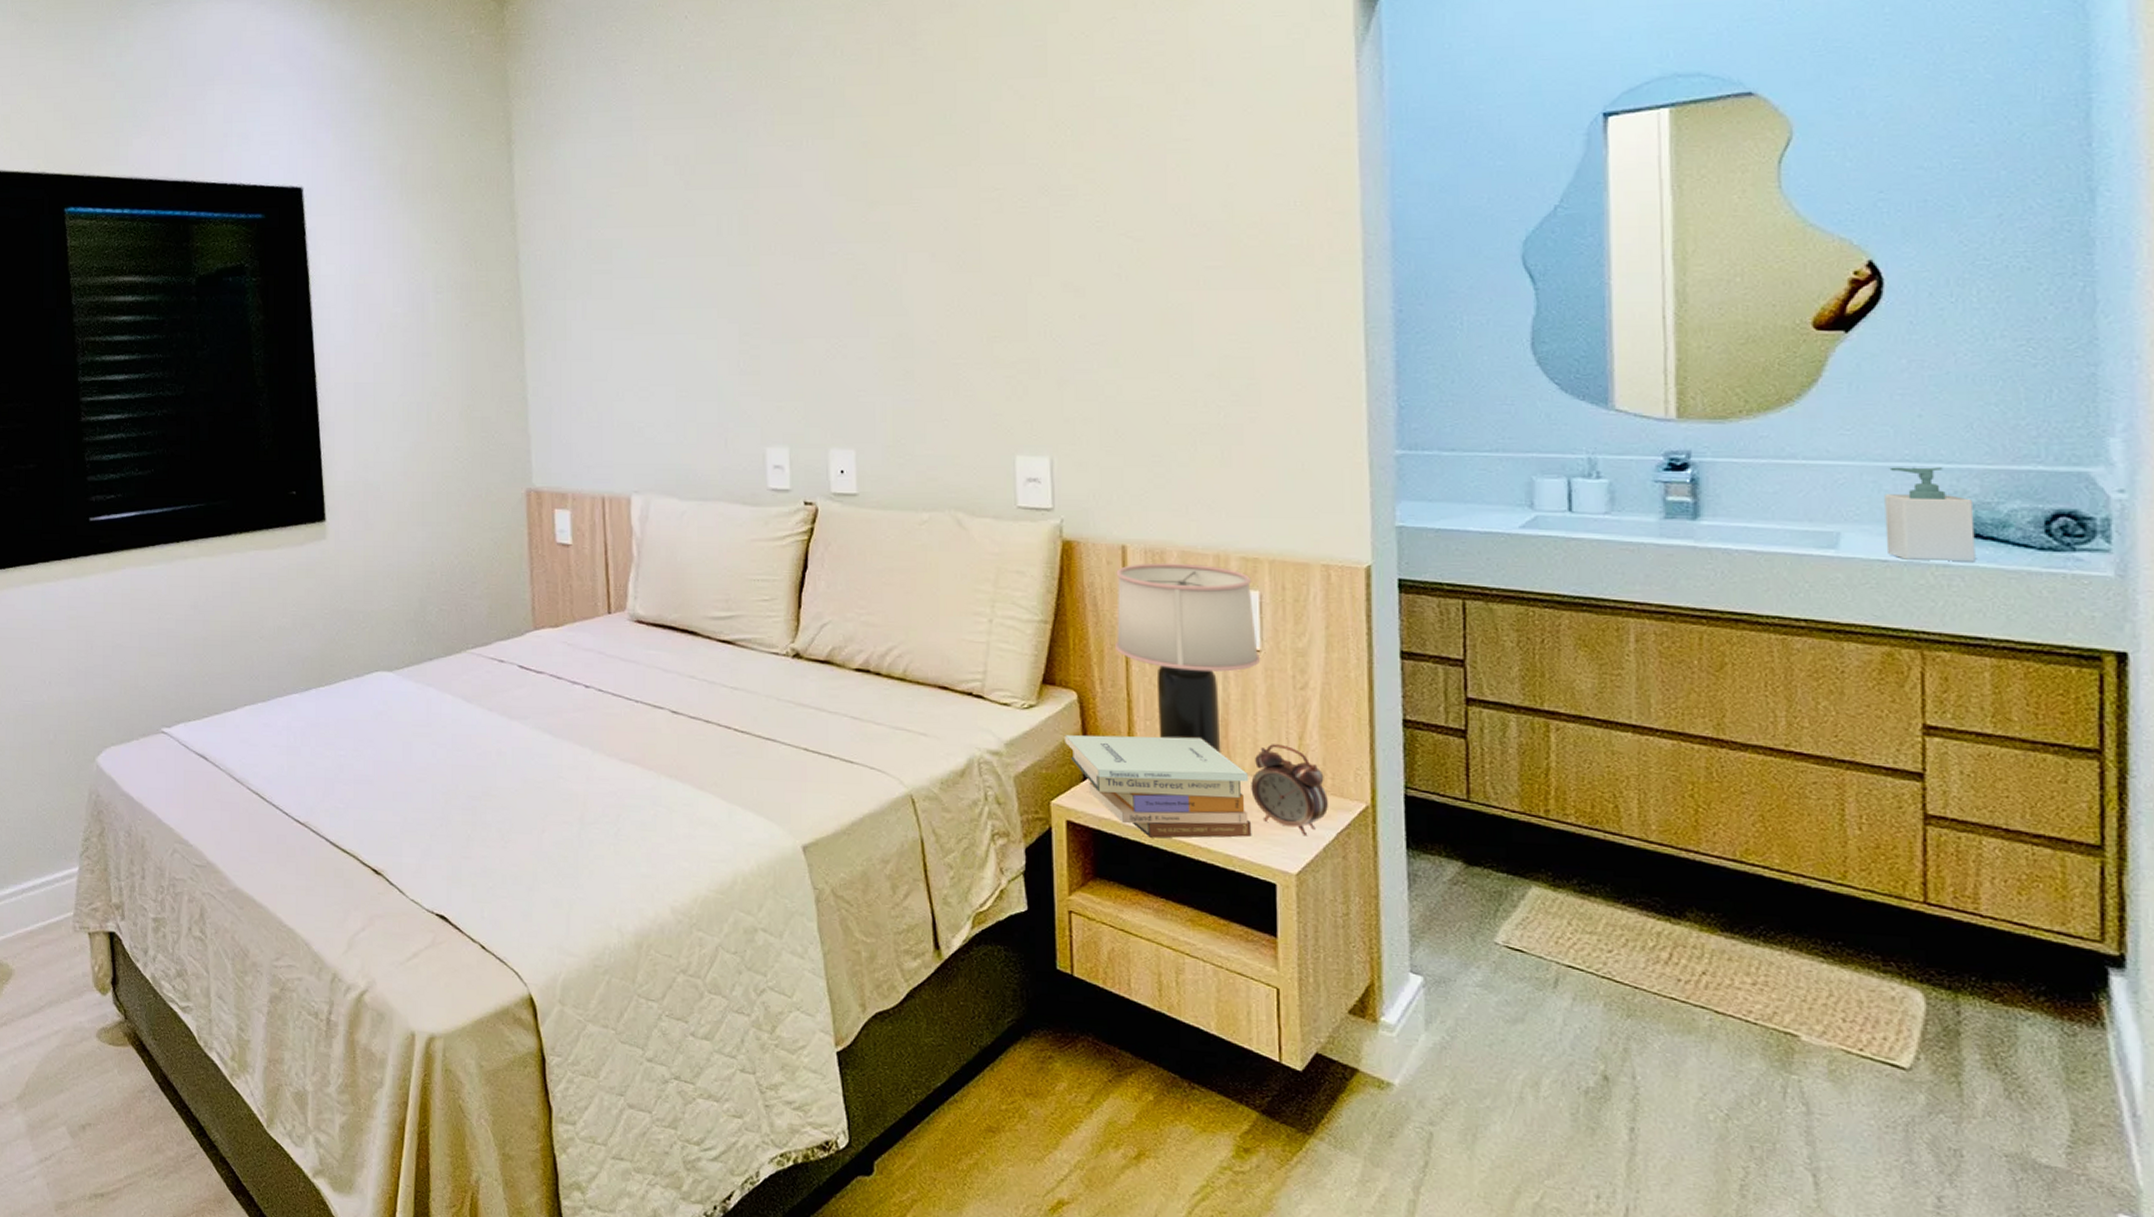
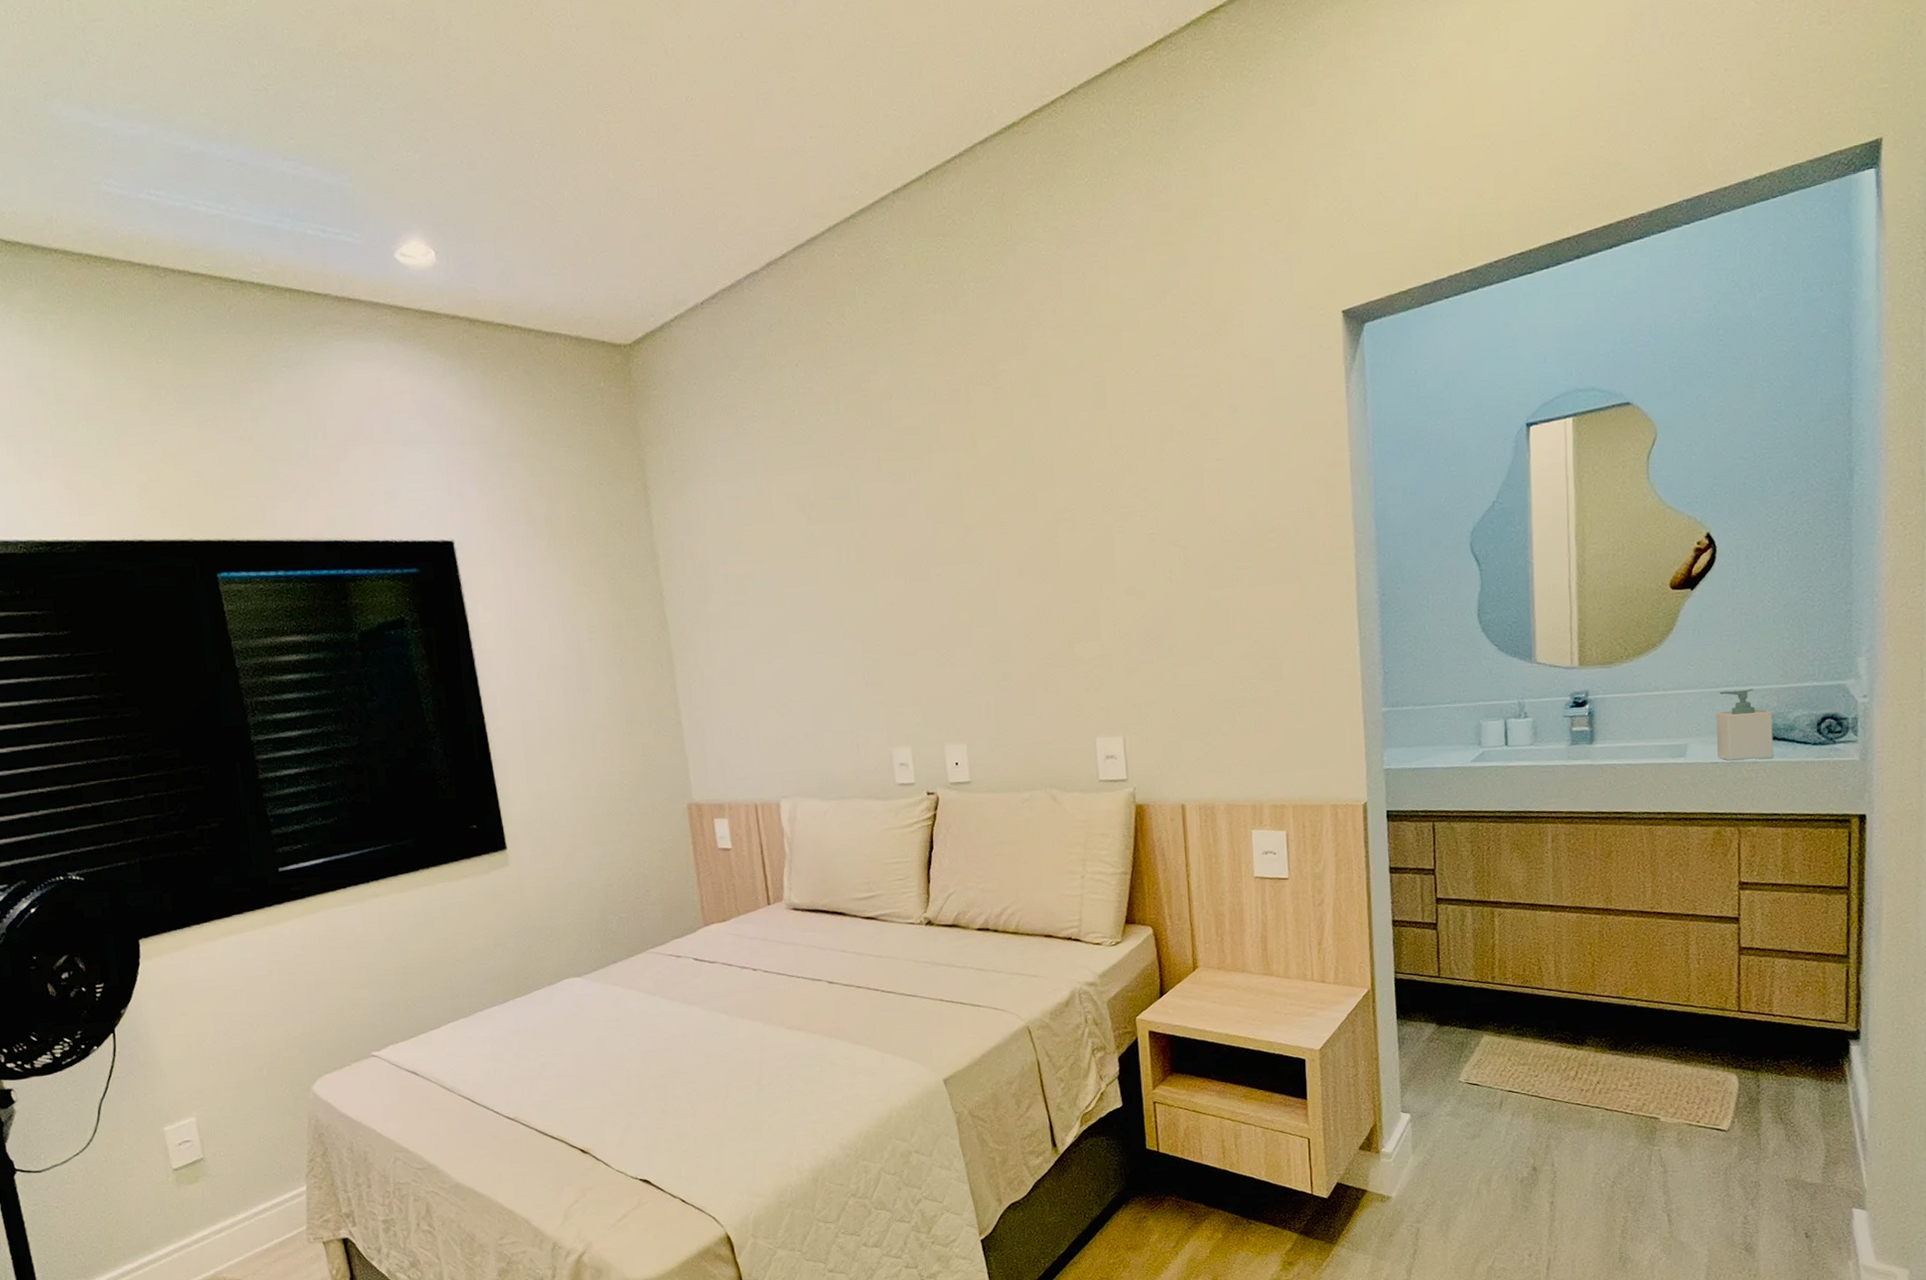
books: present [1065,735,1252,838] -> none [1145,953,1287,1036]
table lamp: present [1115,563,1261,753] -> none [1178,814,1289,963]
alarm clock: present [1251,744,1328,836] -> none [1285,950,1341,1020]

